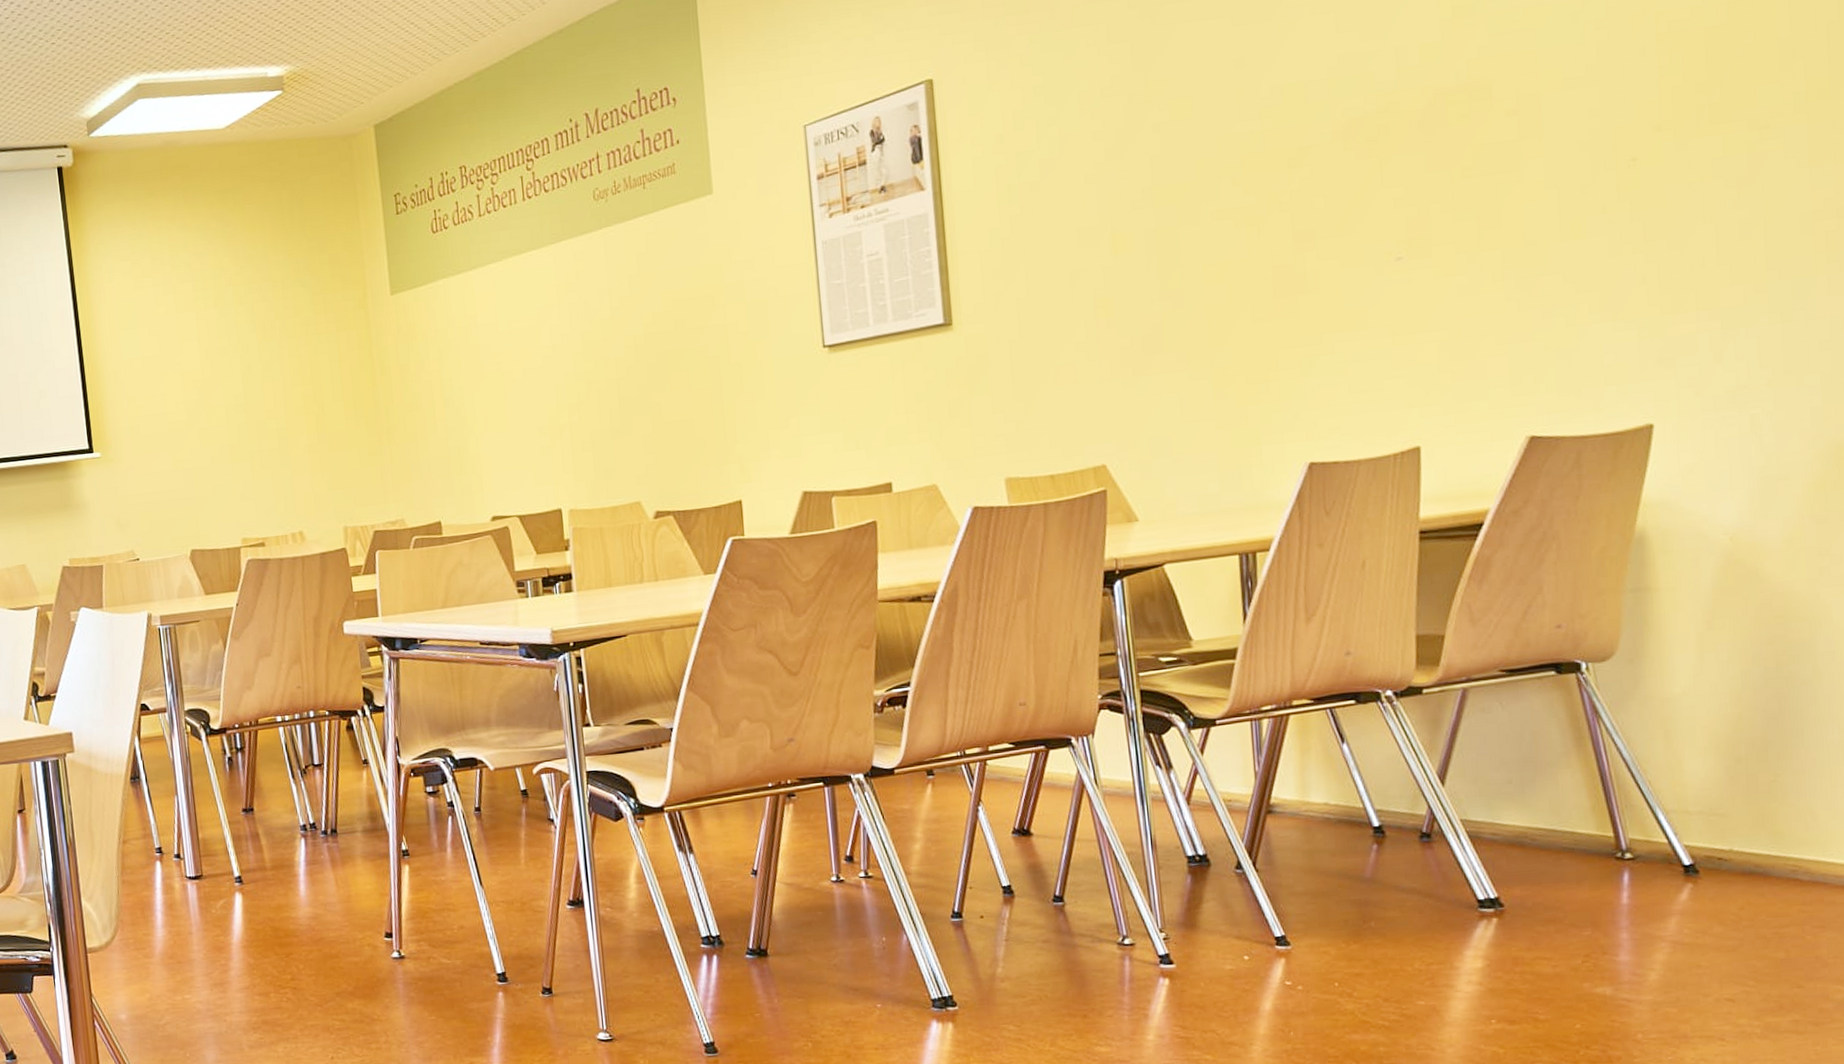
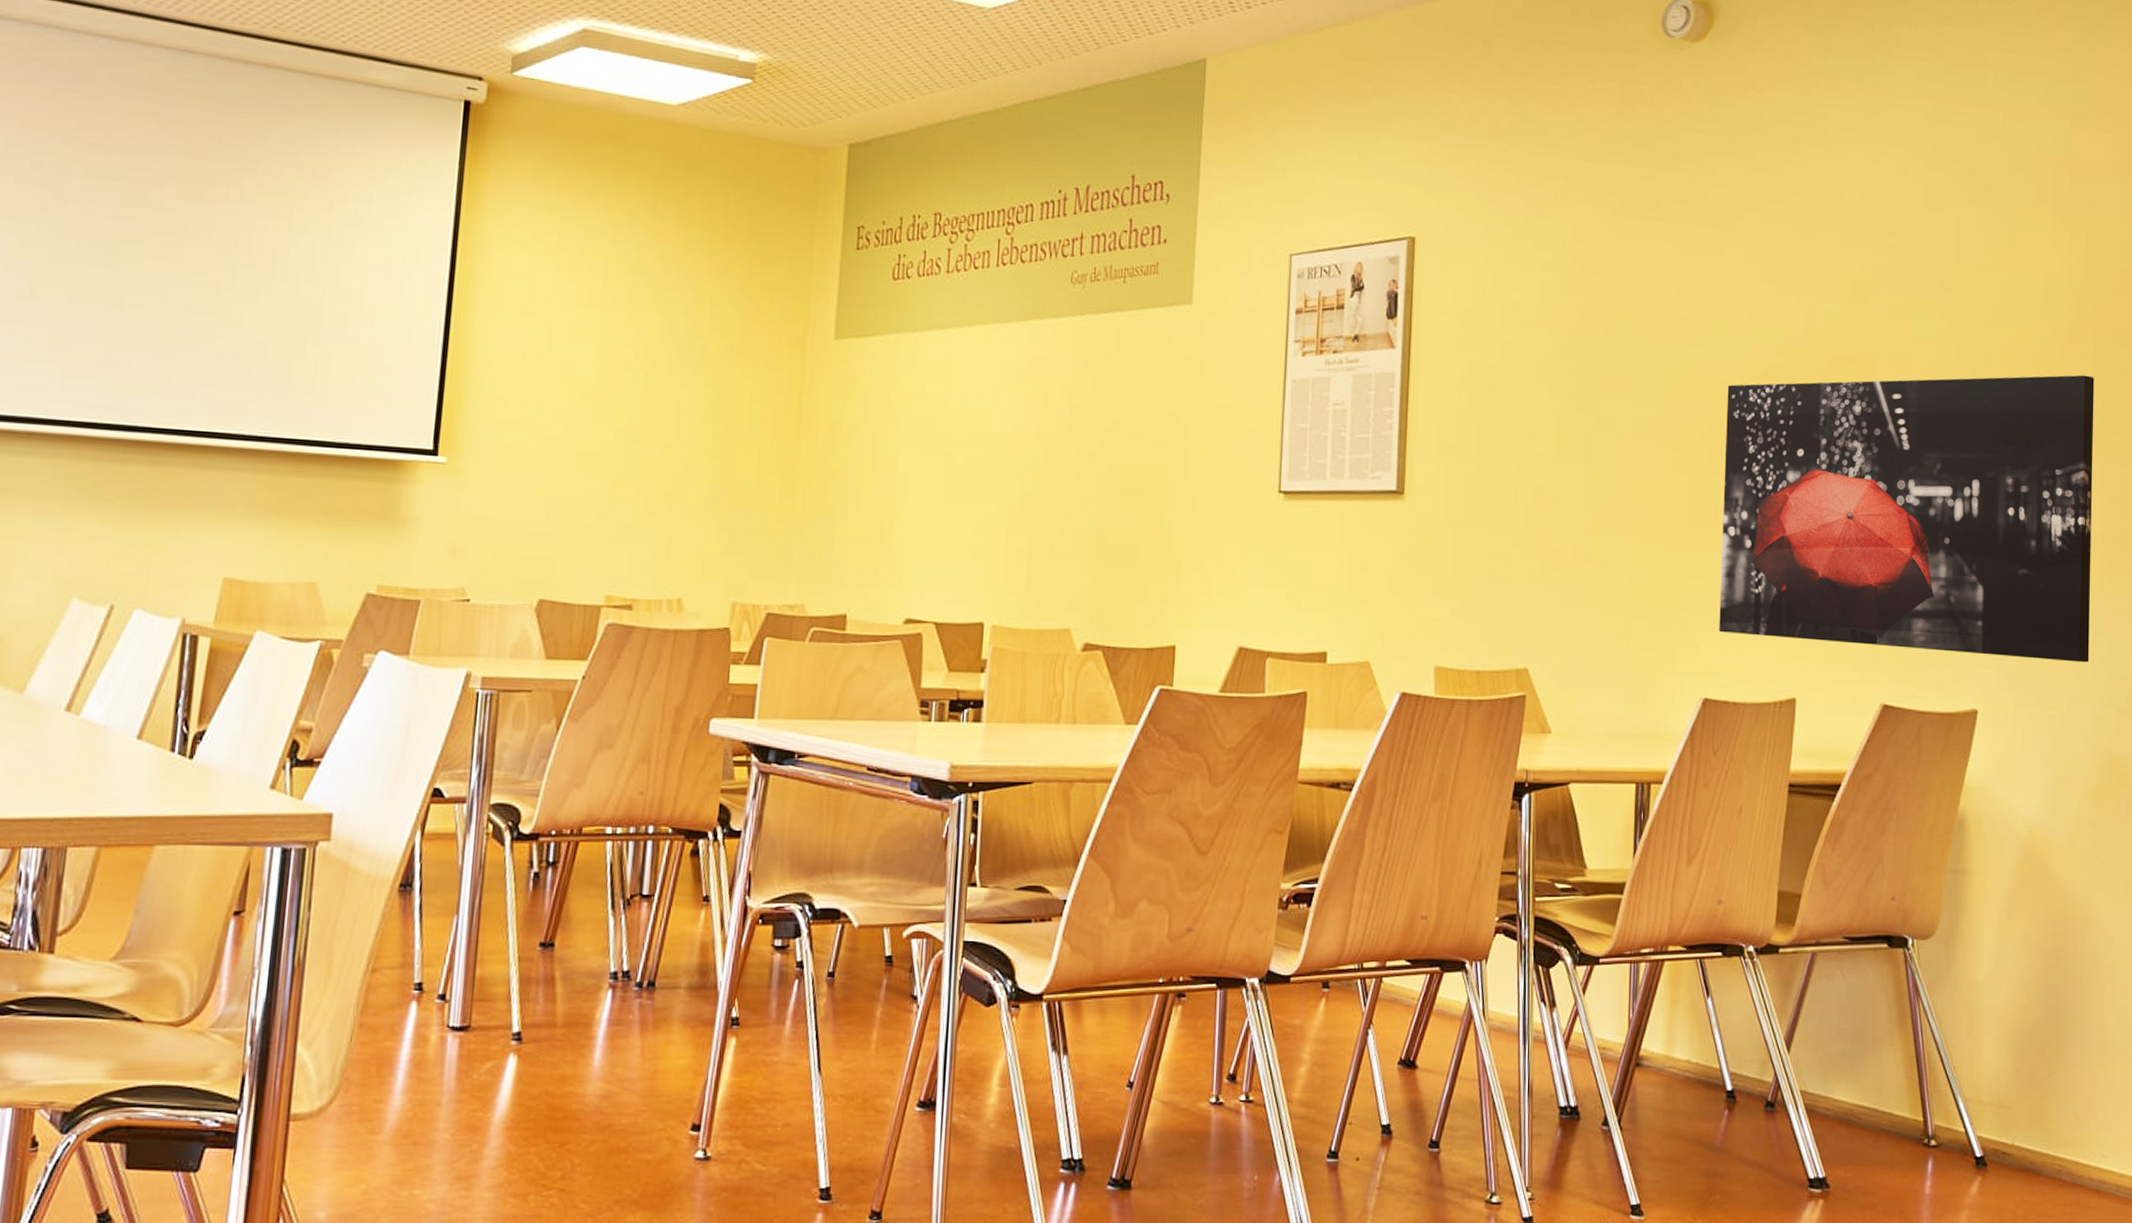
wall art: none [1306,39,1802,396] -> present [1719,375,2094,663]

